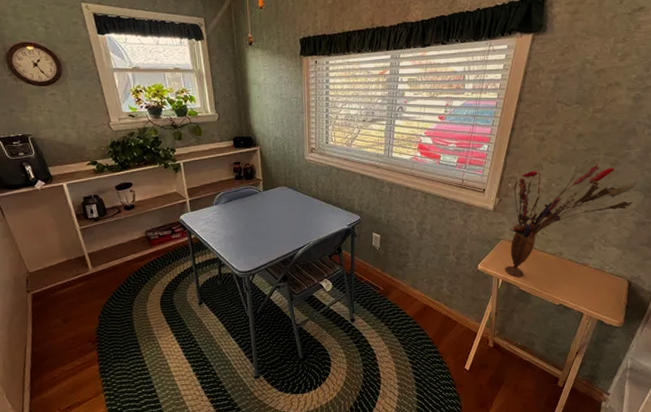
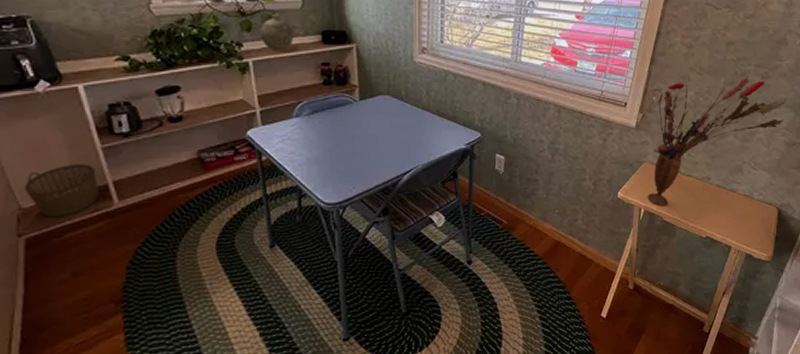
basket: none [30,241,79,280] -> present [24,164,99,218]
decorative vase: none [188,125,213,155] -> present [261,13,294,52]

